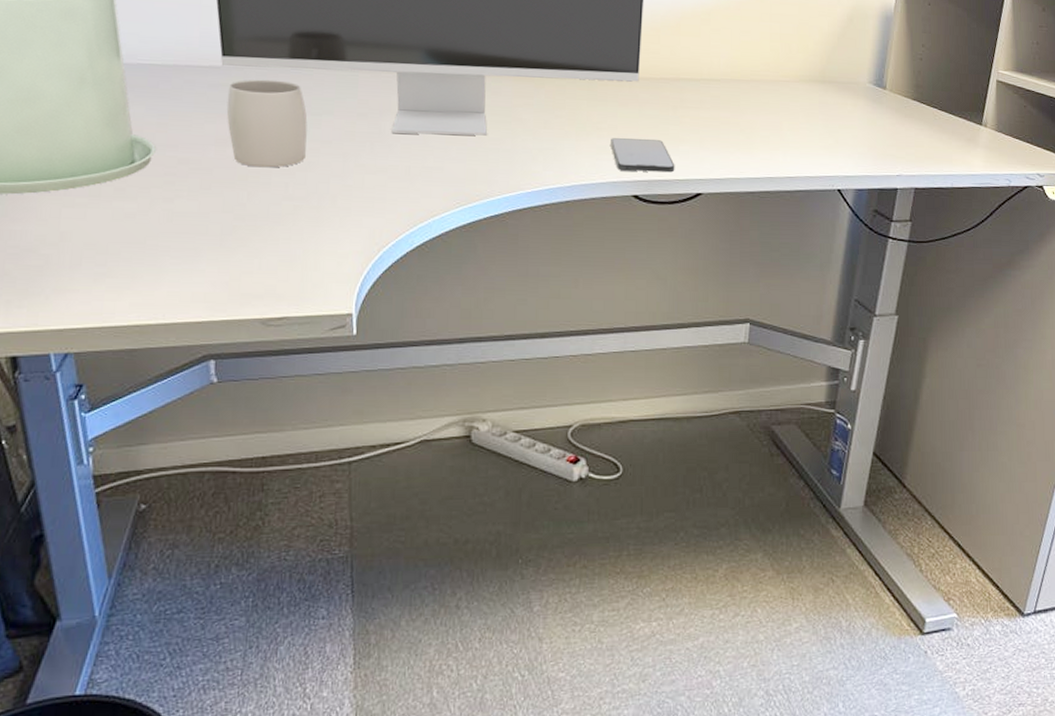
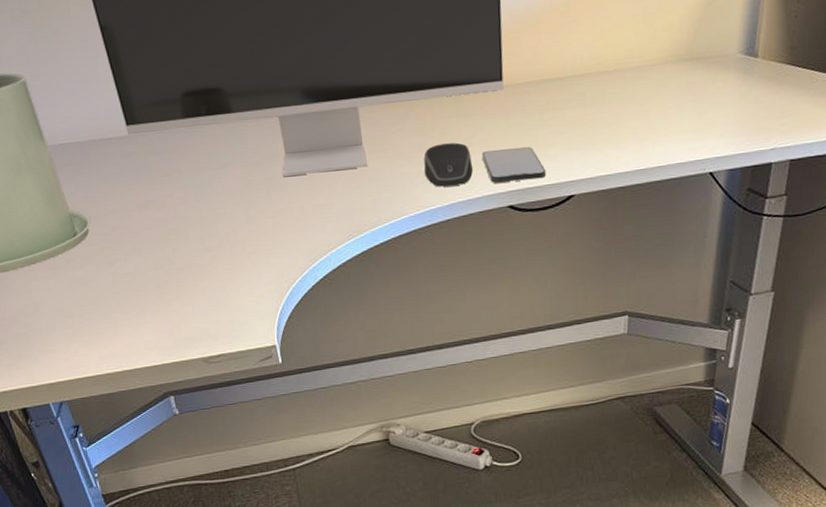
mug: present [226,79,308,168] -> none [137,141,213,226]
computer mouse: none [548,124,600,168] -> present [424,142,473,187]

